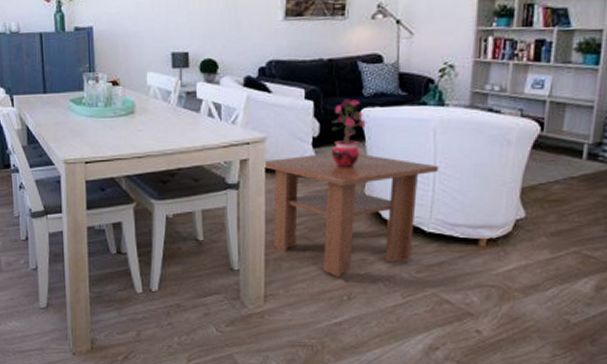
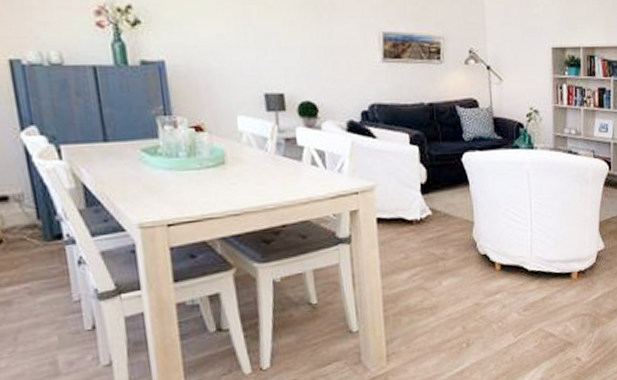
coffee table: present [264,152,439,277] -> none [375,198,534,325]
potted plant: present [331,98,366,168] -> none [437,143,469,214]

